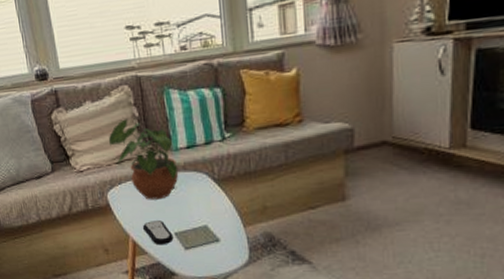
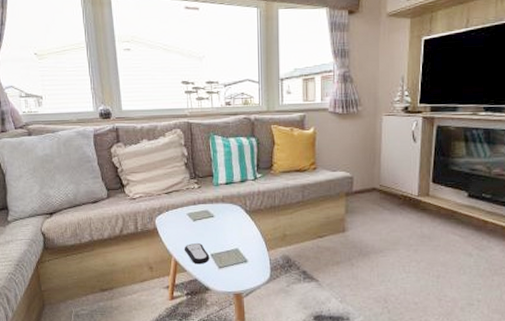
potted plant: present [108,119,179,200] -> none [160,157,218,226]

